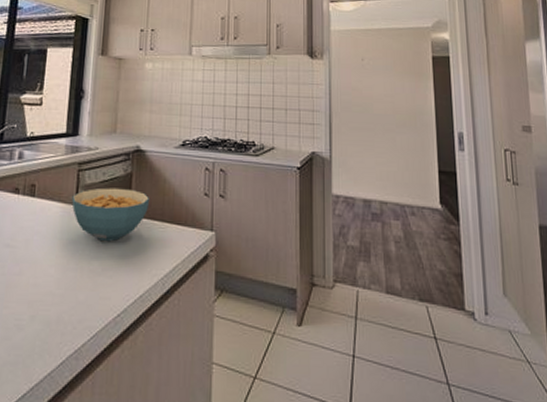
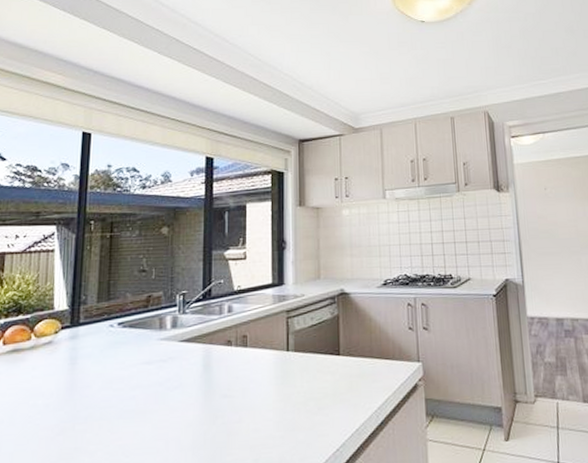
cereal bowl: present [72,188,150,242] -> none [283,330,358,383]

